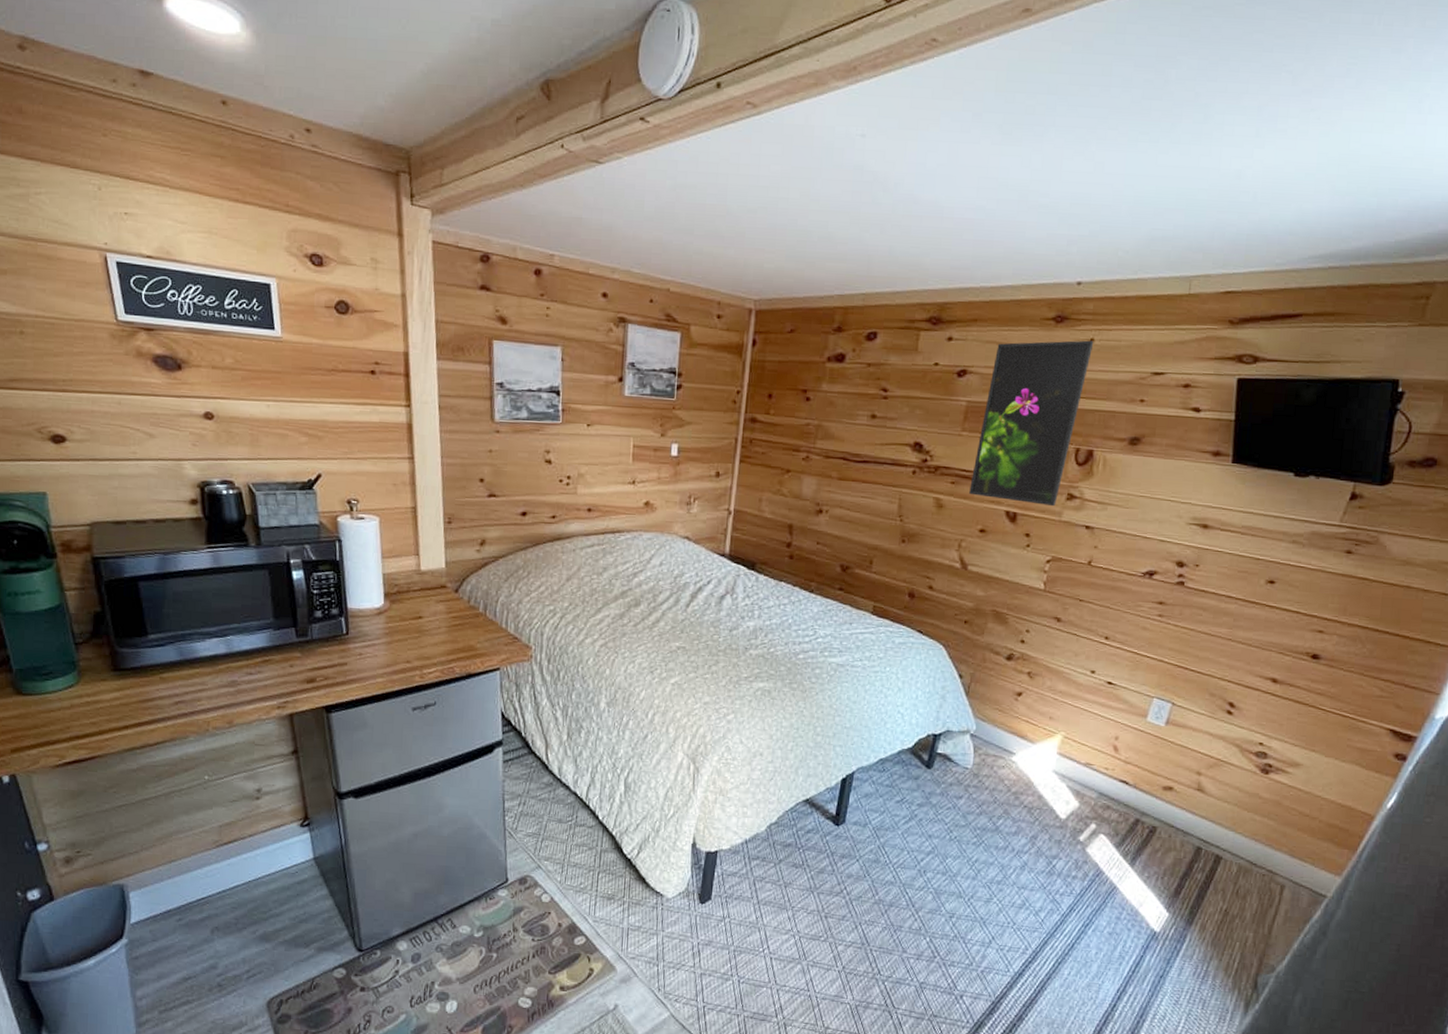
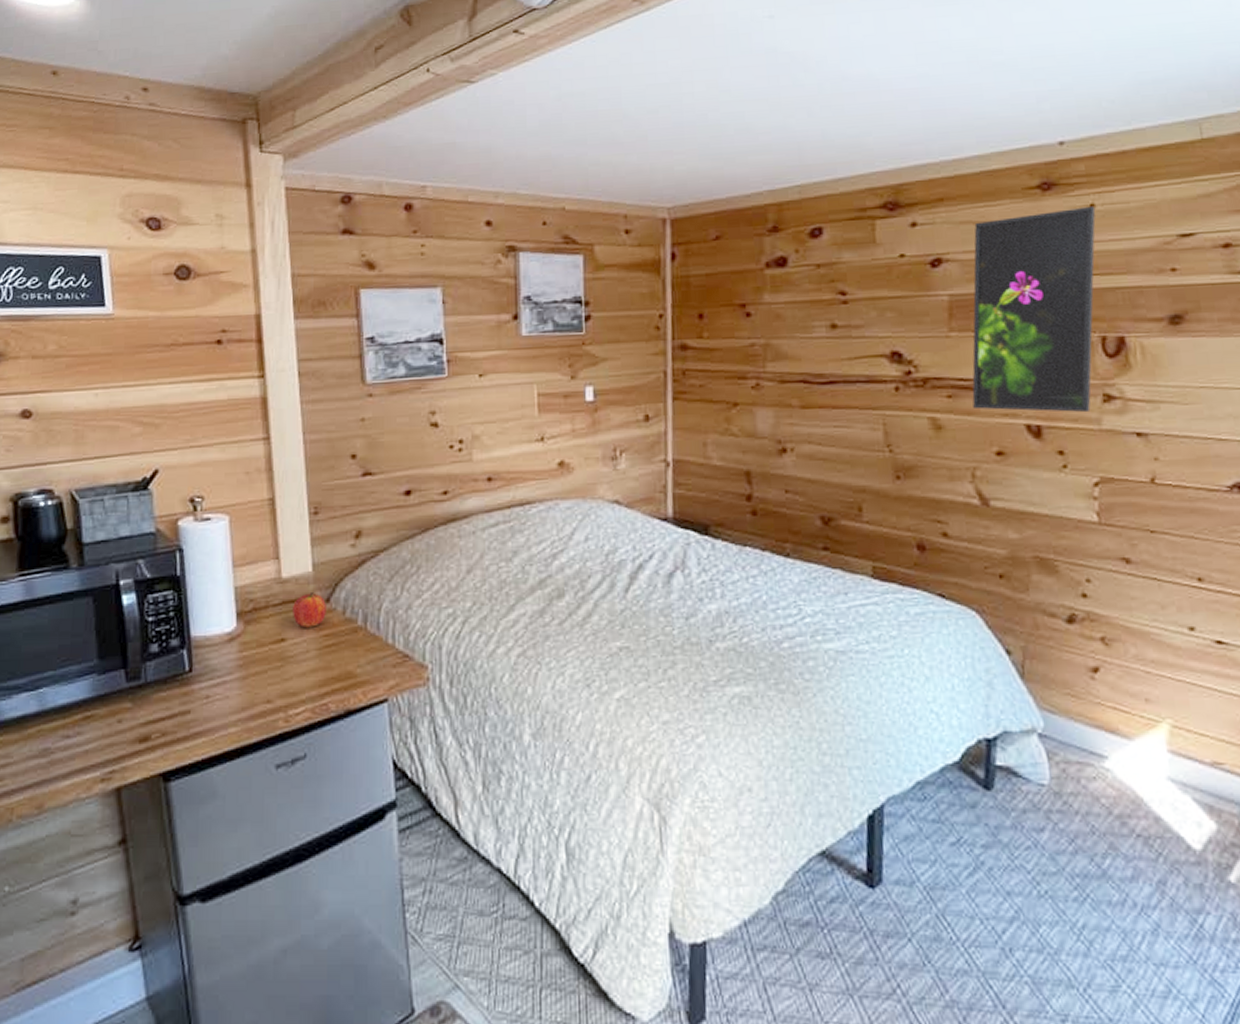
fruit: none [429,584,455,610] -> present [293,593,326,628]

